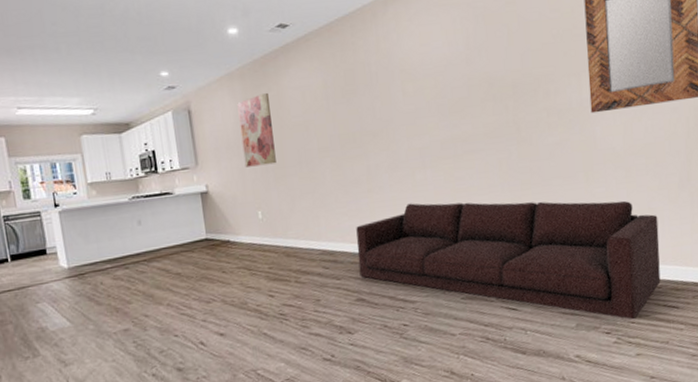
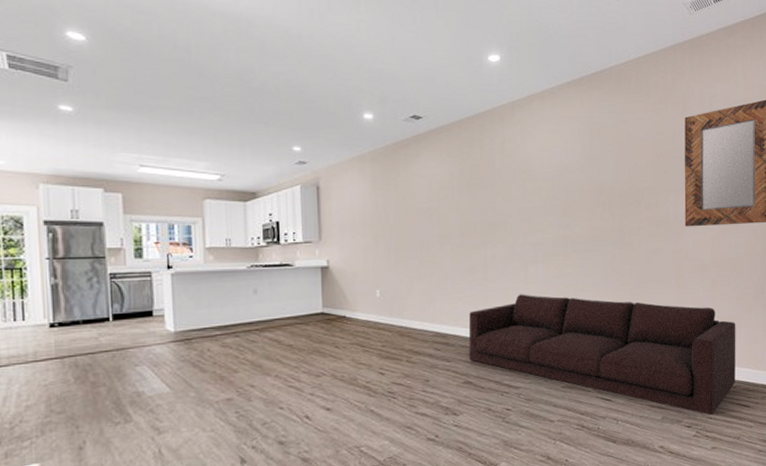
wall art: present [237,92,276,167] -> none [366,177,399,246]

